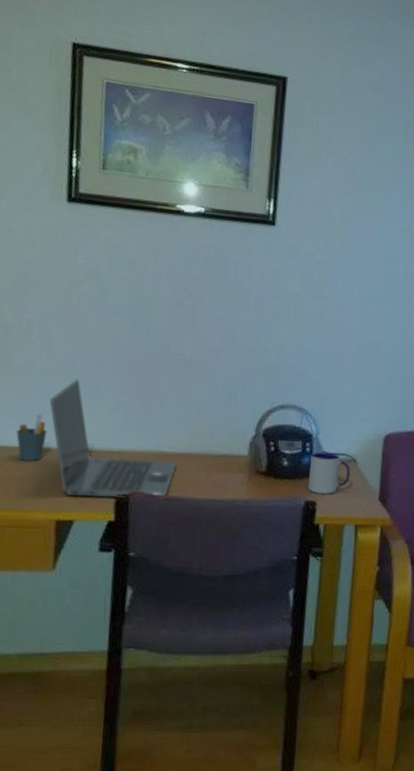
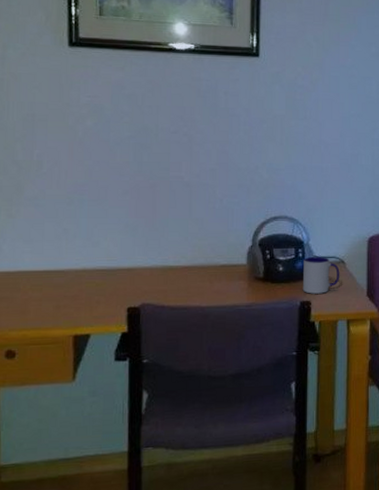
pen holder: present [16,414,47,461] -> none [33,239,61,283]
laptop: present [49,379,176,499] -> none [62,205,181,311]

